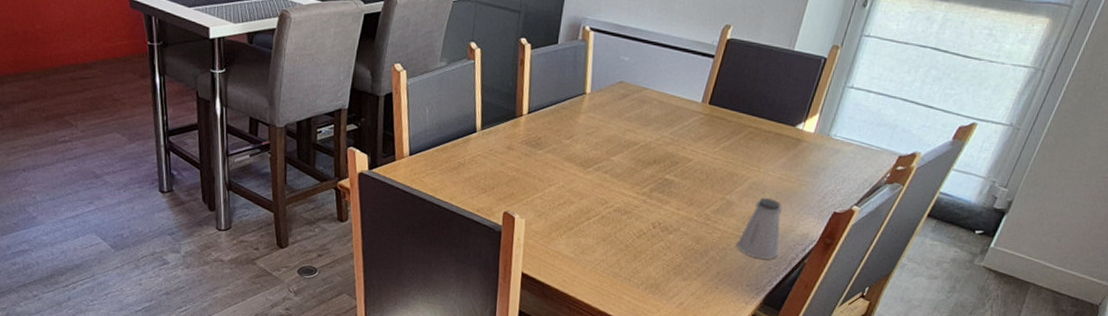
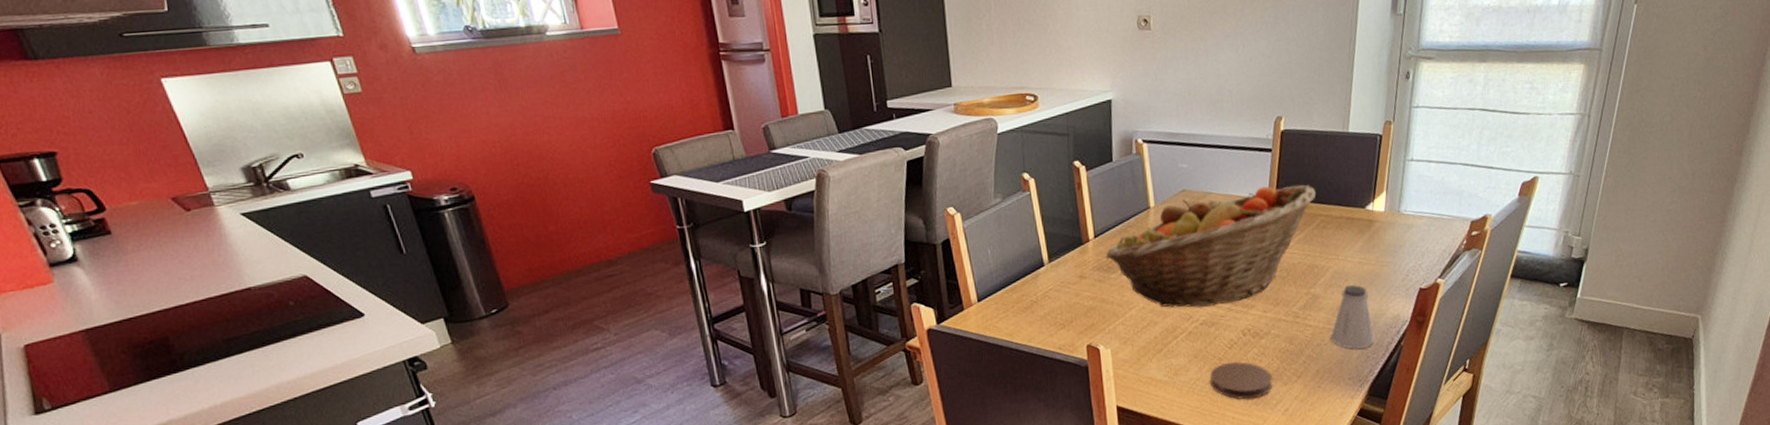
fruit basket: none [535,90,750,196] -> present [1105,184,1316,308]
coaster: none [613,251,674,288] -> present [1209,362,1273,400]

